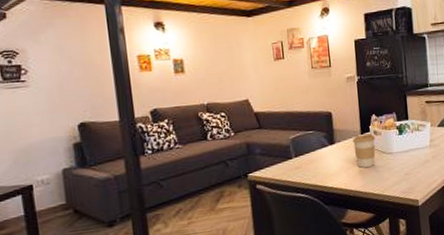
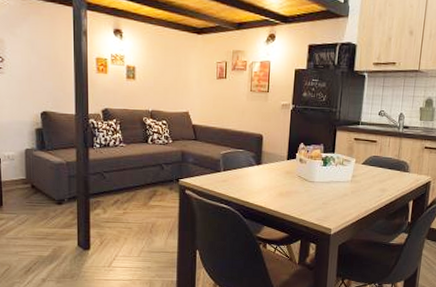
coffee cup: present [352,133,376,168] -> none [278,160,300,191]

